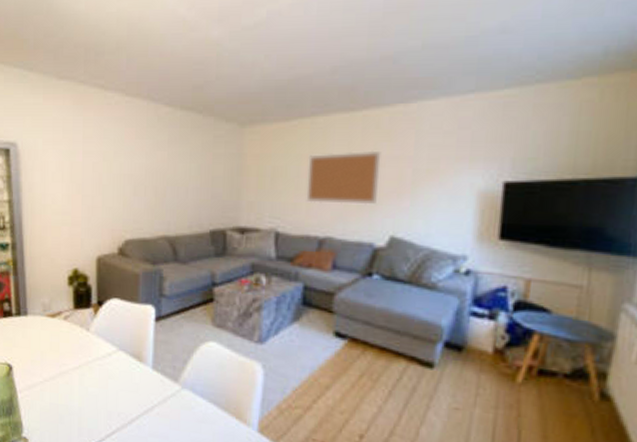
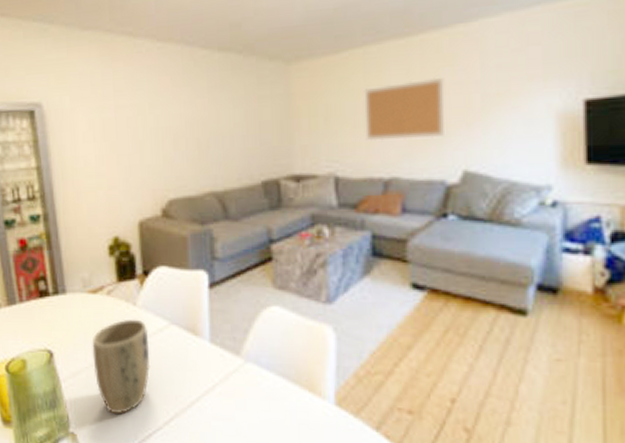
plant pot: none [47,342,99,425] -> present [92,319,151,415]

